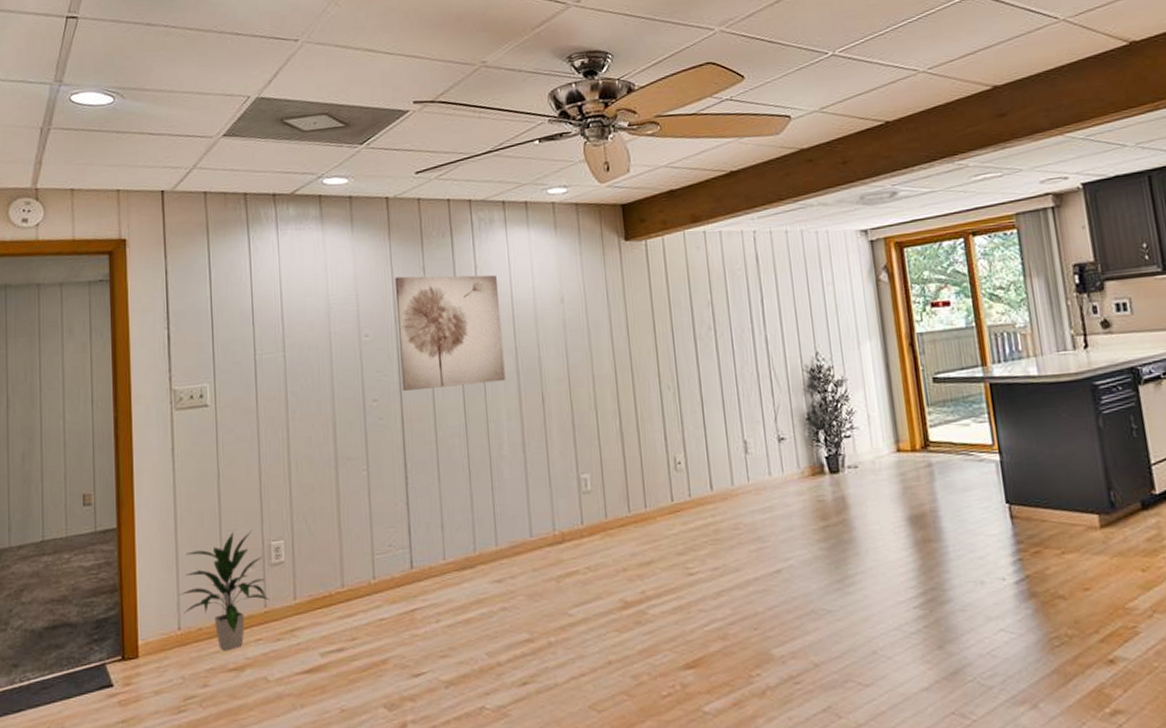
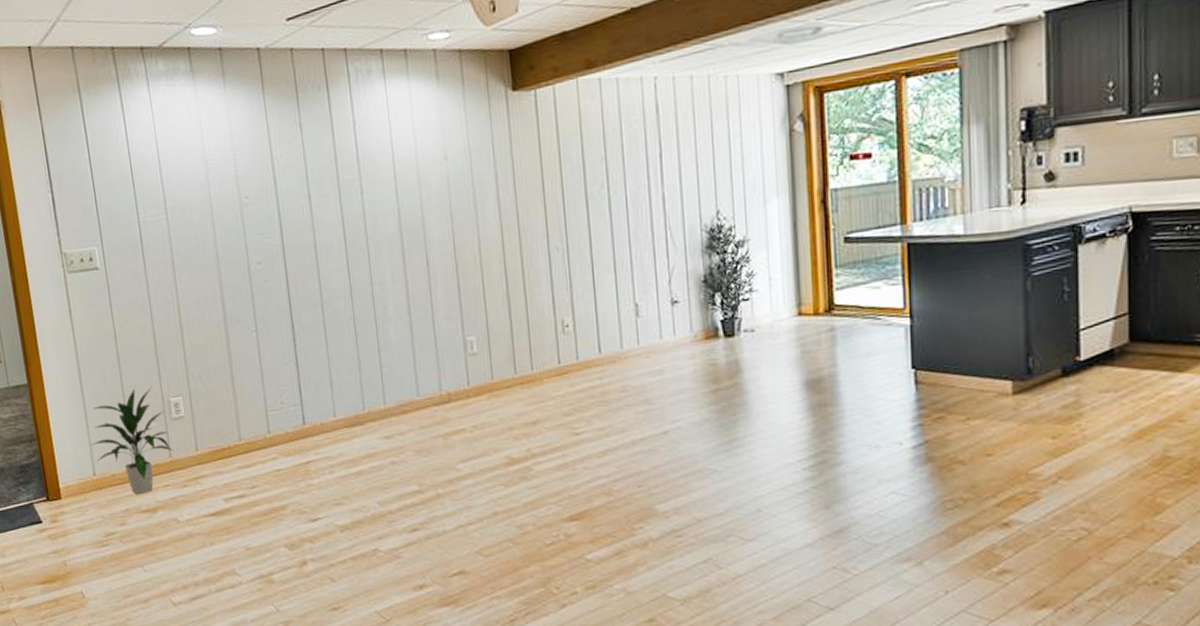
wall art: present [394,275,506,391] -> none [271,131,389,253]

